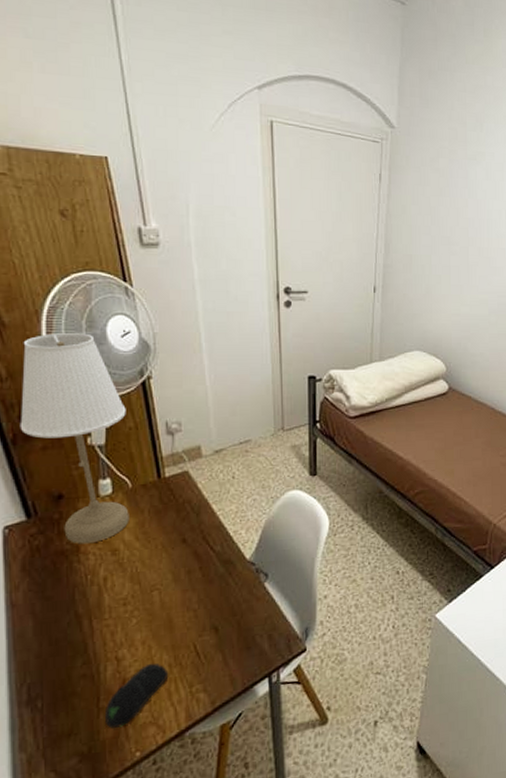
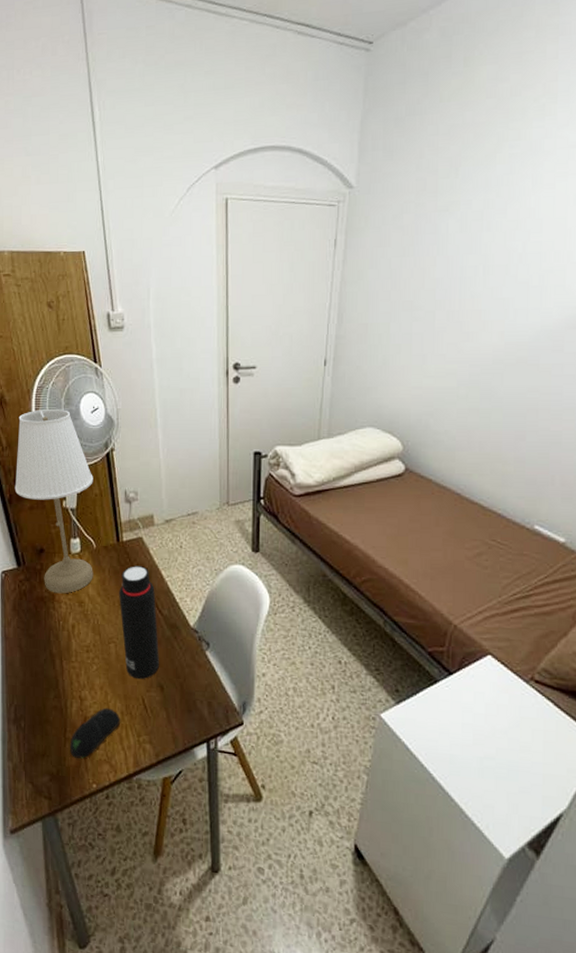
water bottle: none [162,502,212,625] -> present [119,566,159,680]

